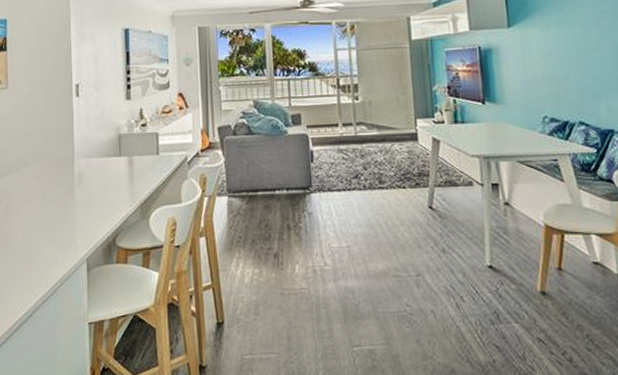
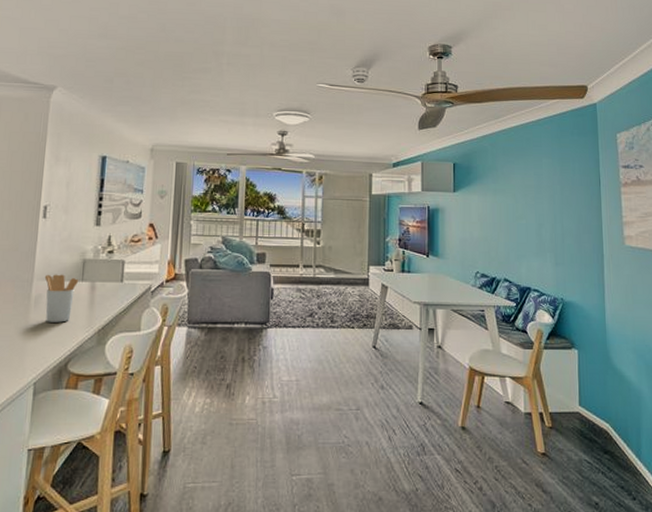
utensil holder: none [84,151,117,199] -> present [44,274,79,323]

